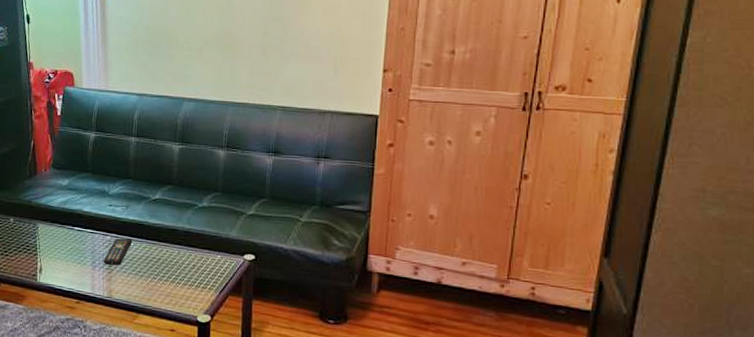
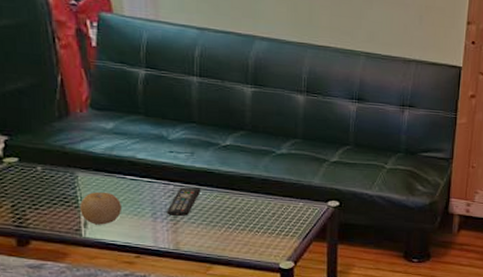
fruit: none [37,241,70,272] -> present [79,192,123,225]

